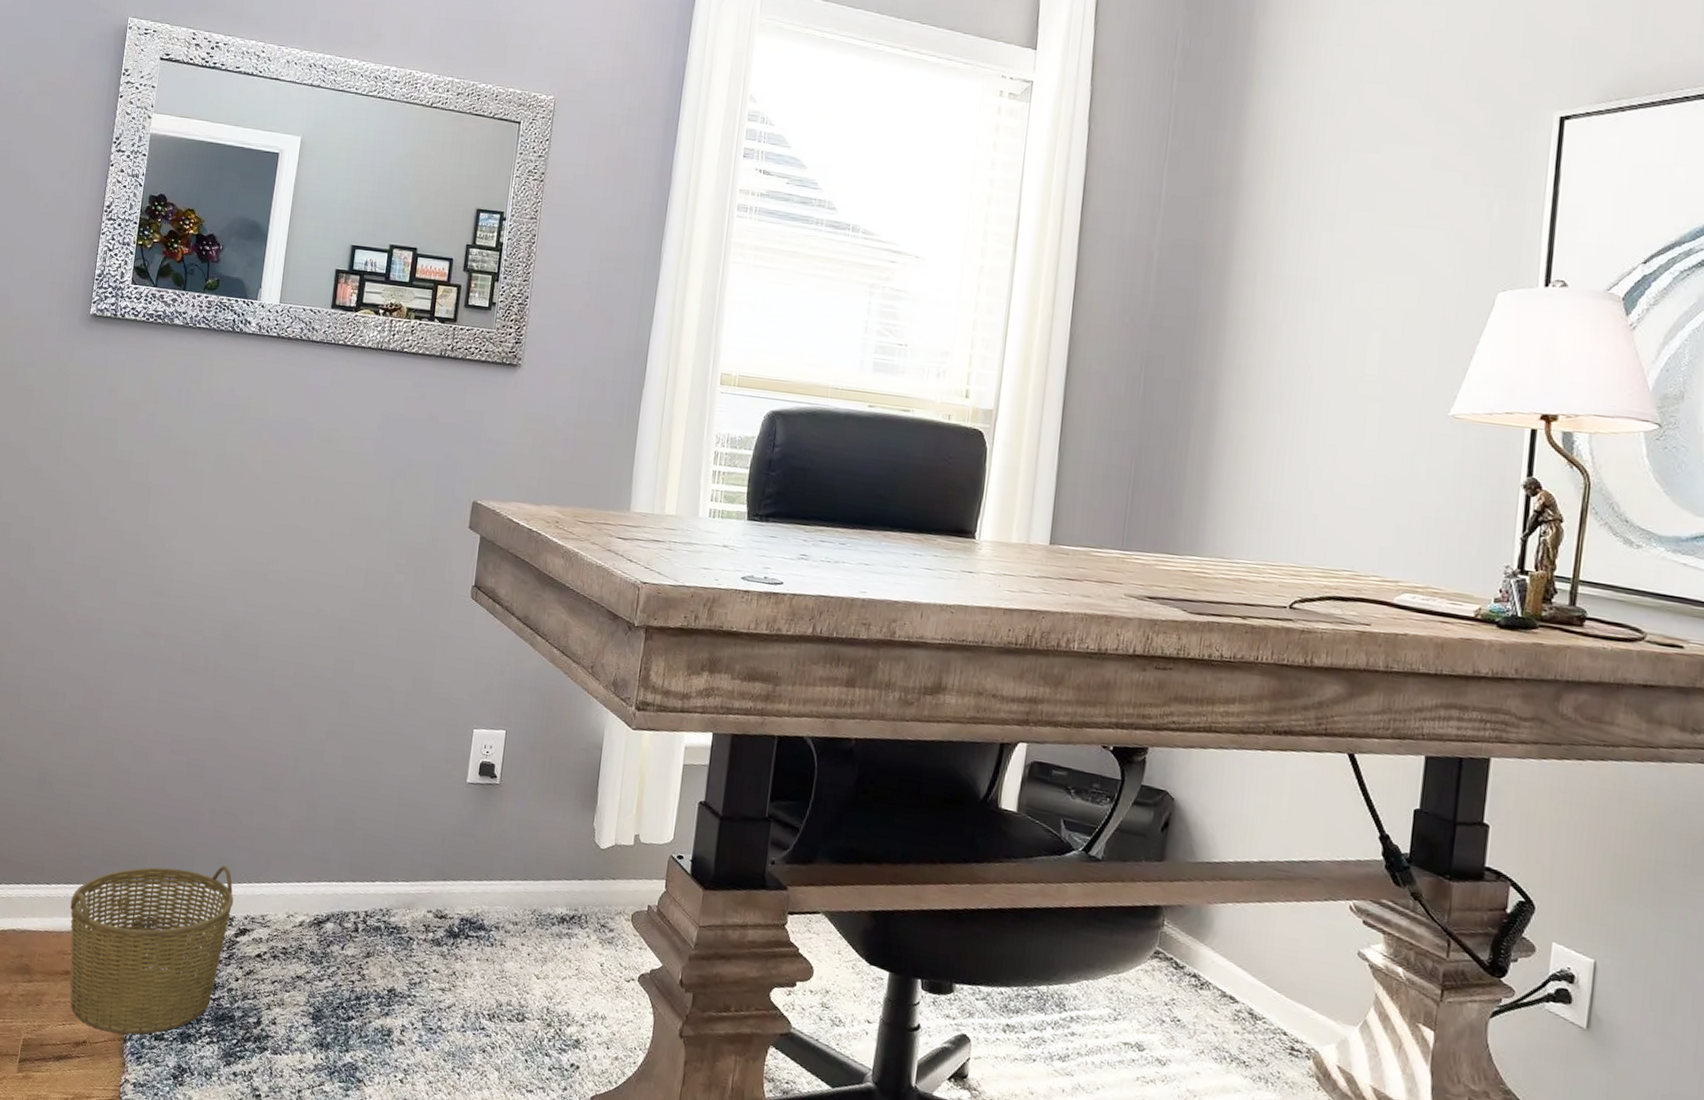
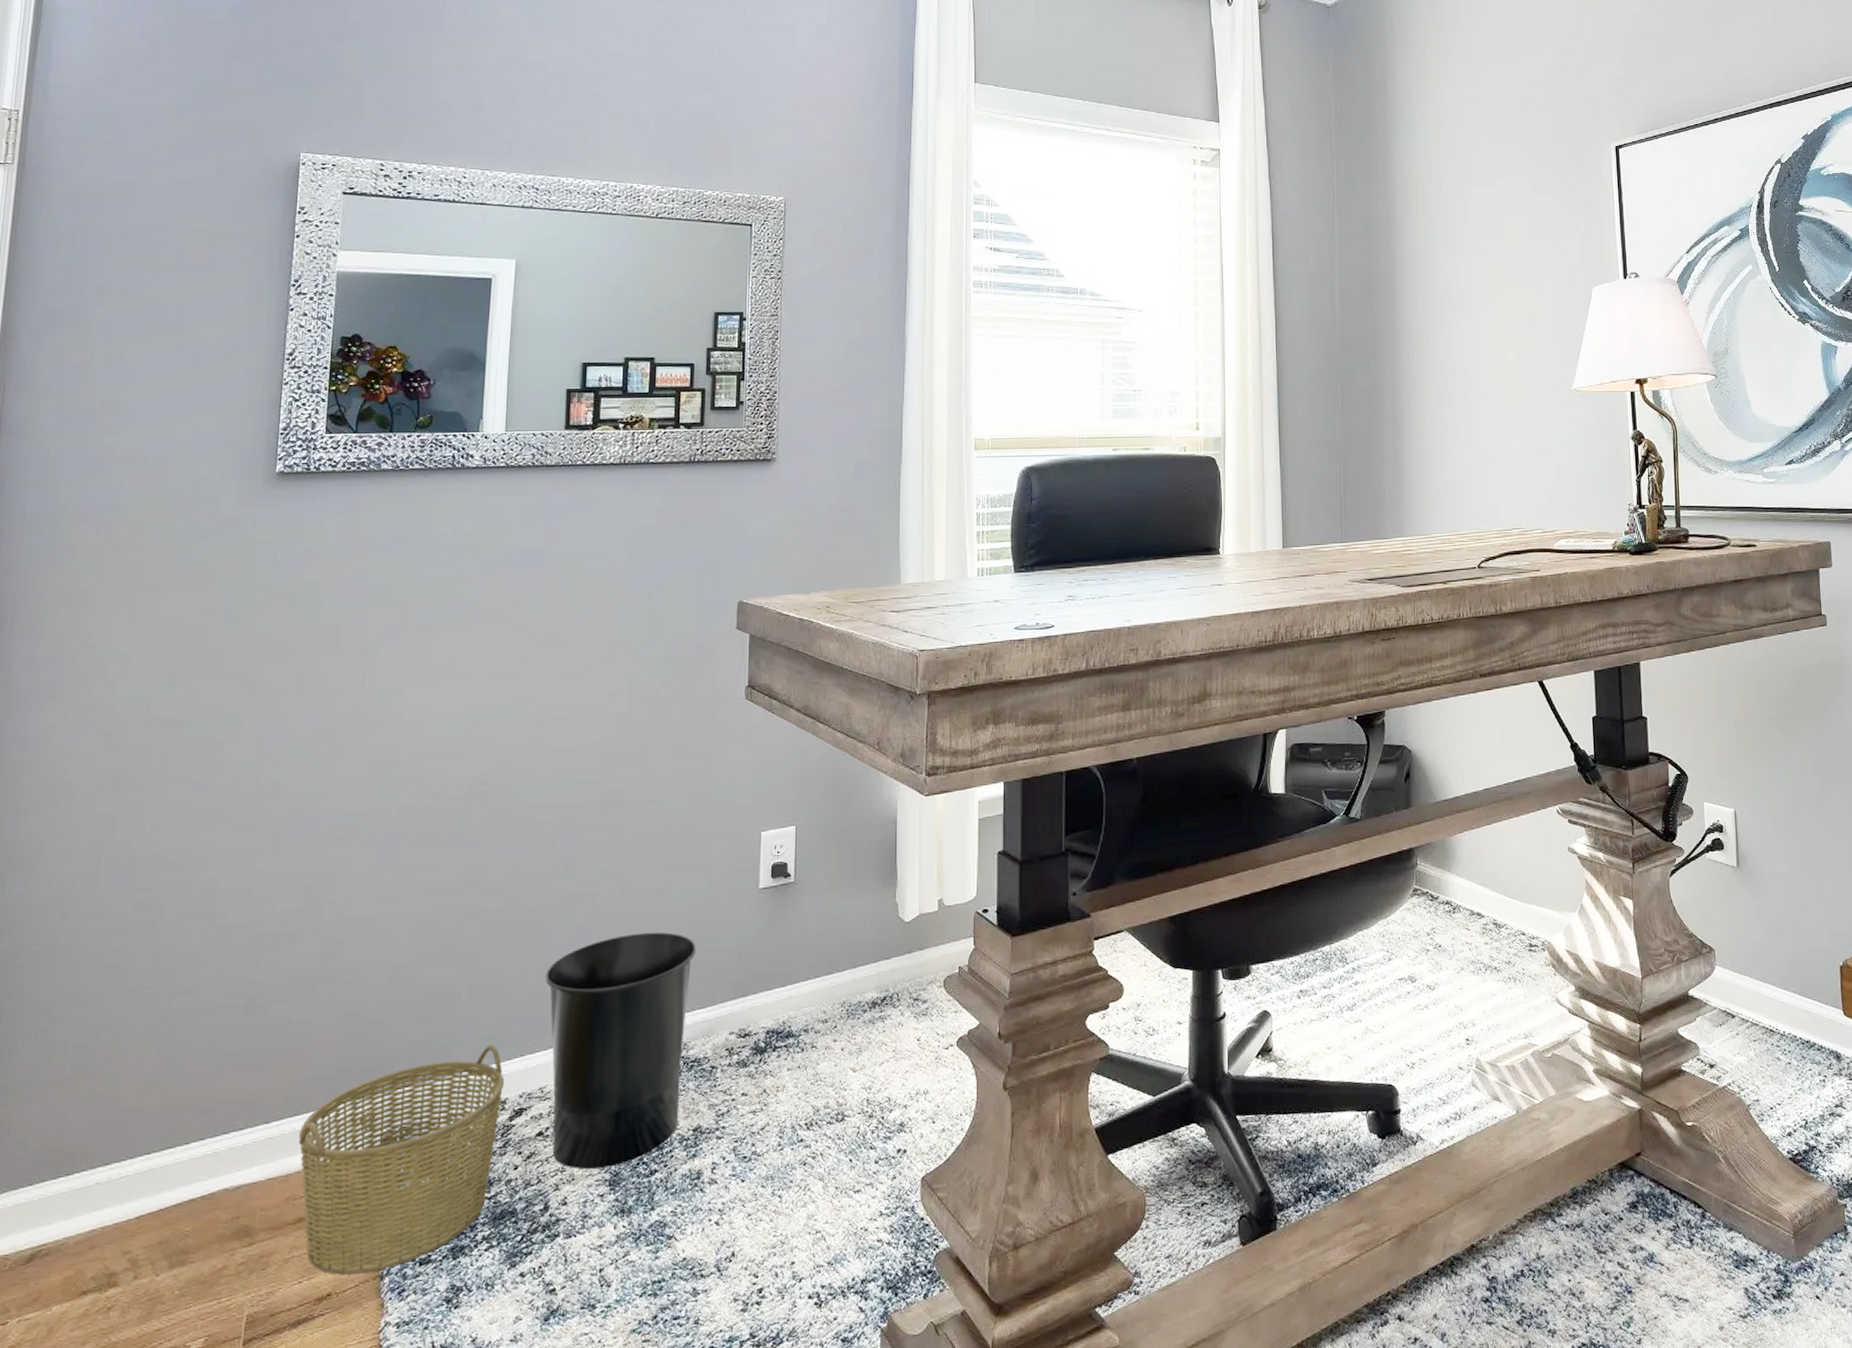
waste bin: none [267,796,406,1003] -> present [545,932,696,1169]

